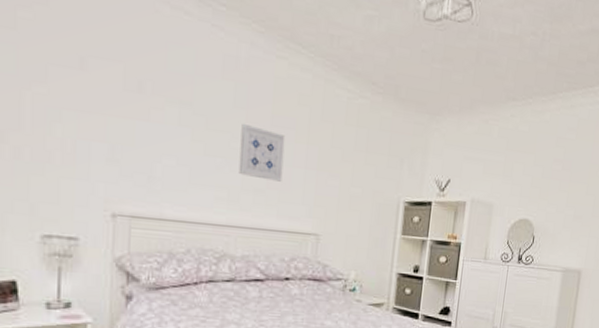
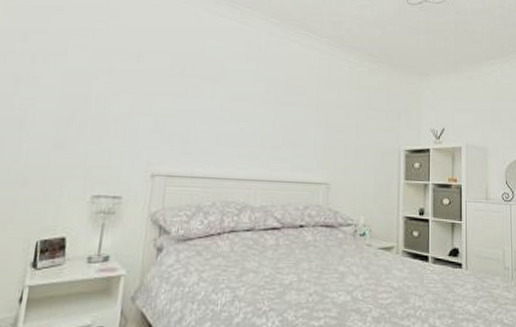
wall art: present [238,123,286,182] -> none [258,93,298,139]

